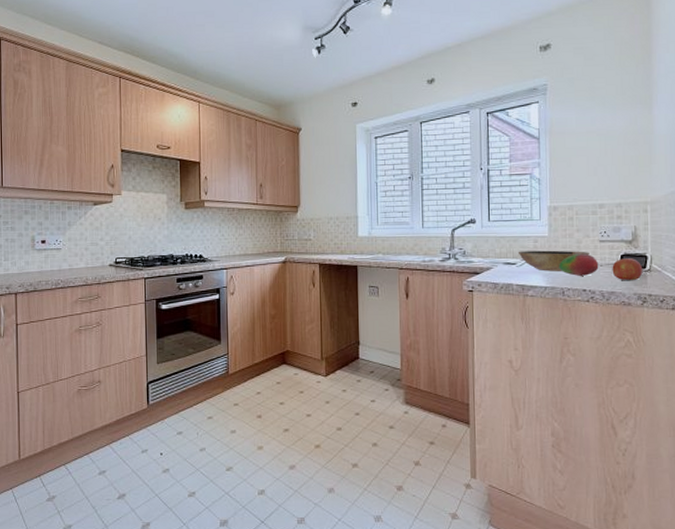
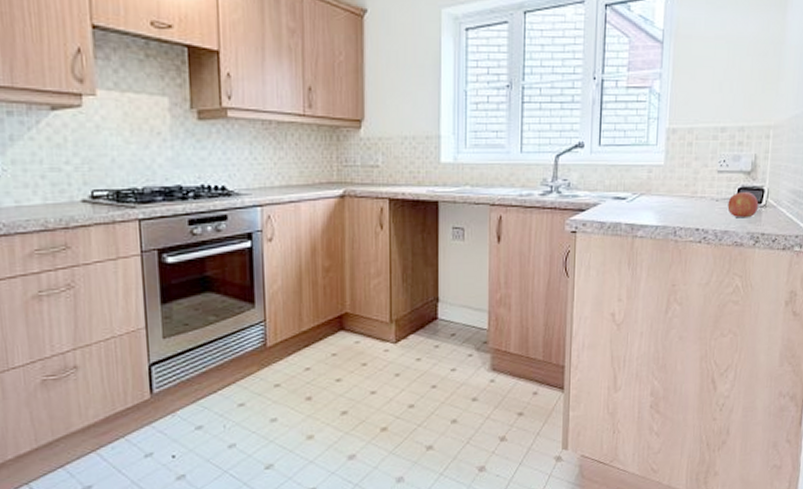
bowl: present [518,250,589,272] -> none [629,182,706,209]
fruit: present [559,253,599,276] -> none [673,186,715,213]

